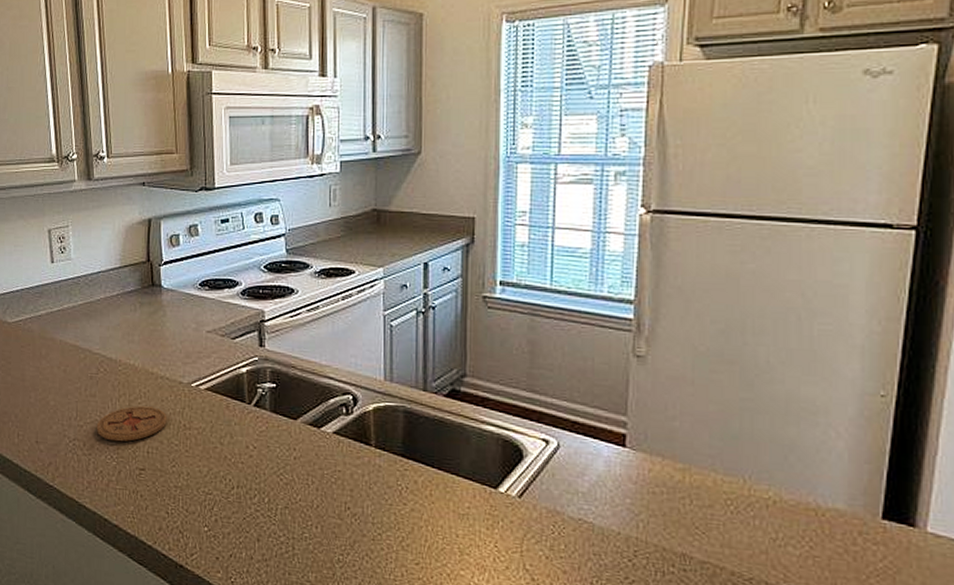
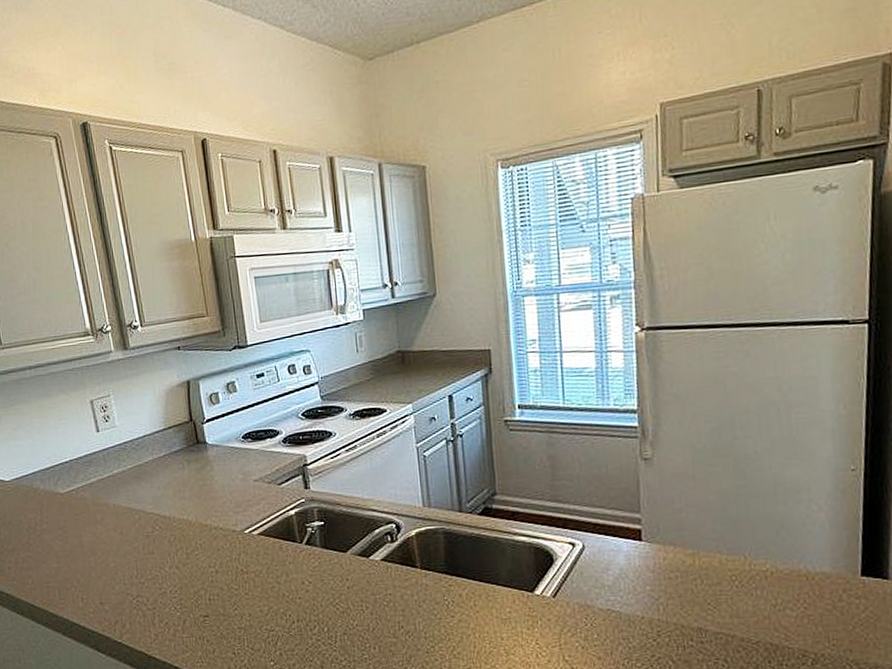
coaster: present [96,406,167,442] -> none [157,557,225,594]

